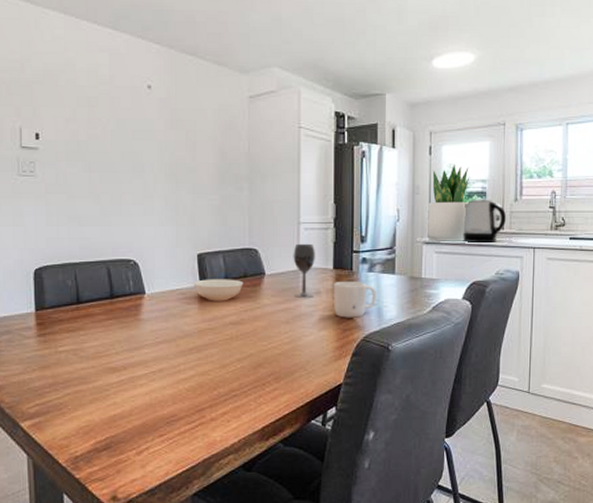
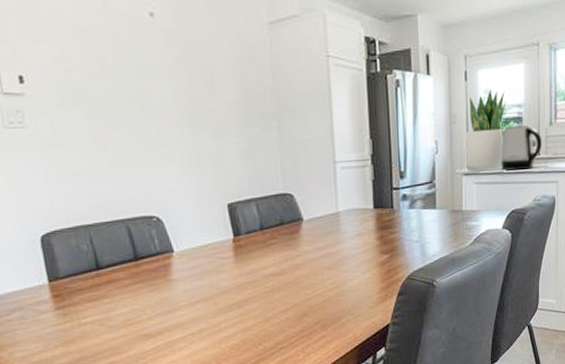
bowl: present [193,279,243,301] -> none [226,228,281,254]
wine glass: present [293,243,316,299] -> none [330,183,355,243]
mug: present [333,281,376,318] -> none [374,219,419,258]

